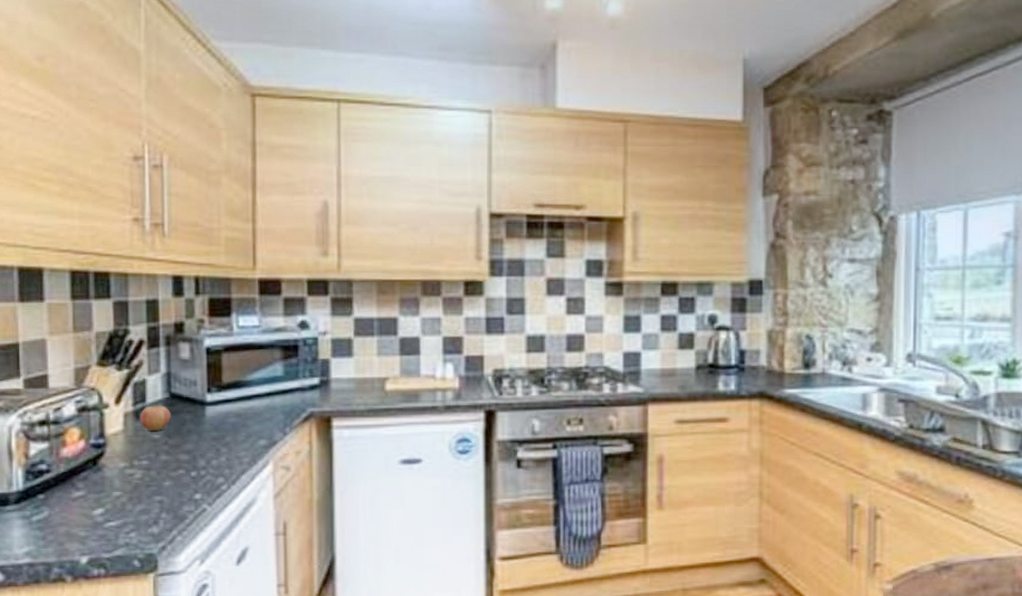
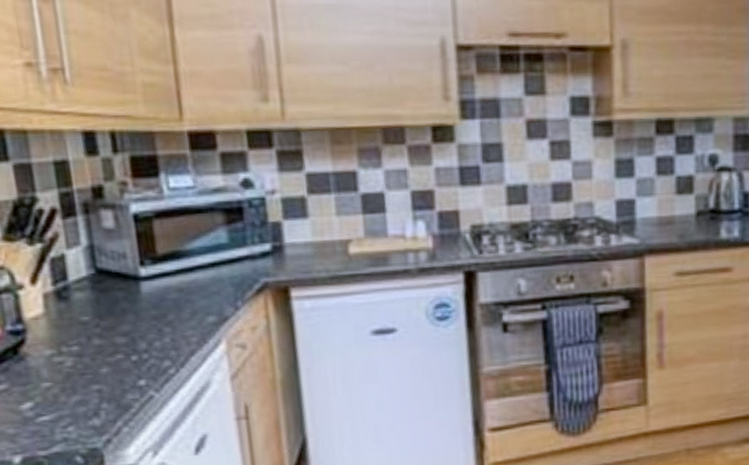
fruit: present [140,403,171,431] -> none [62,281,100,312]

